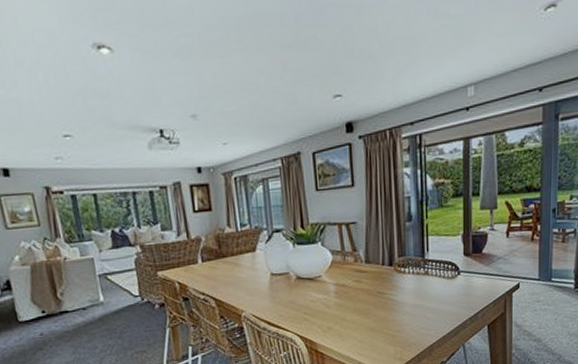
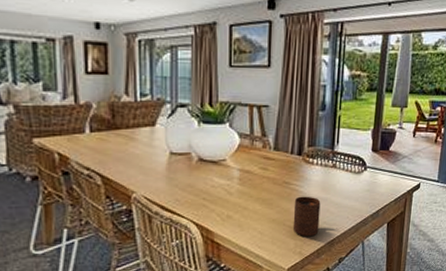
cup: none [390,304,417,343] -> present [292,196,321,236]

